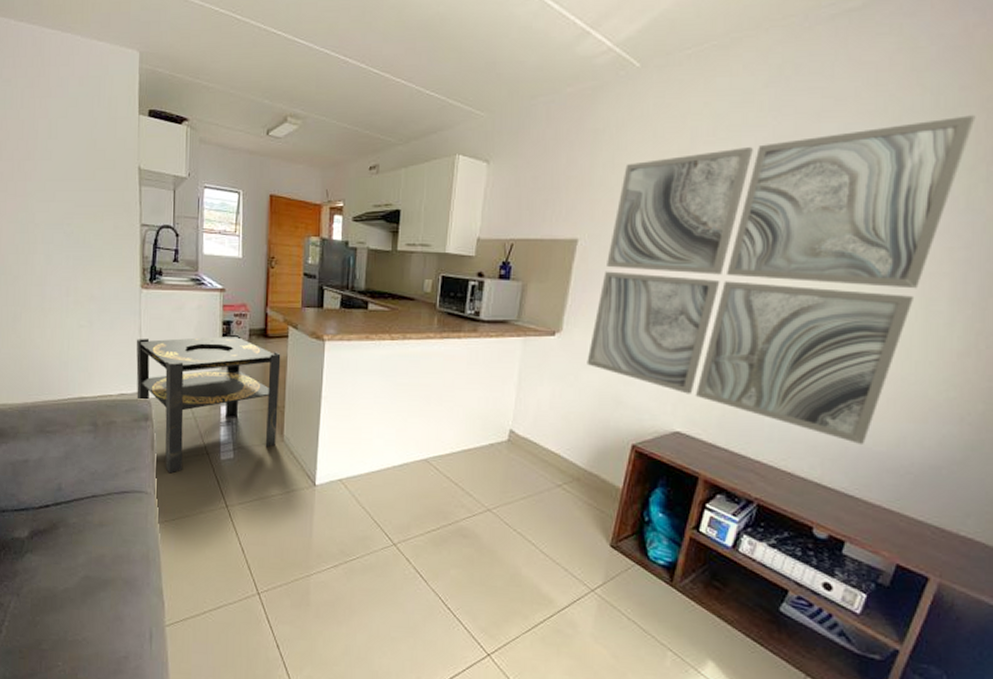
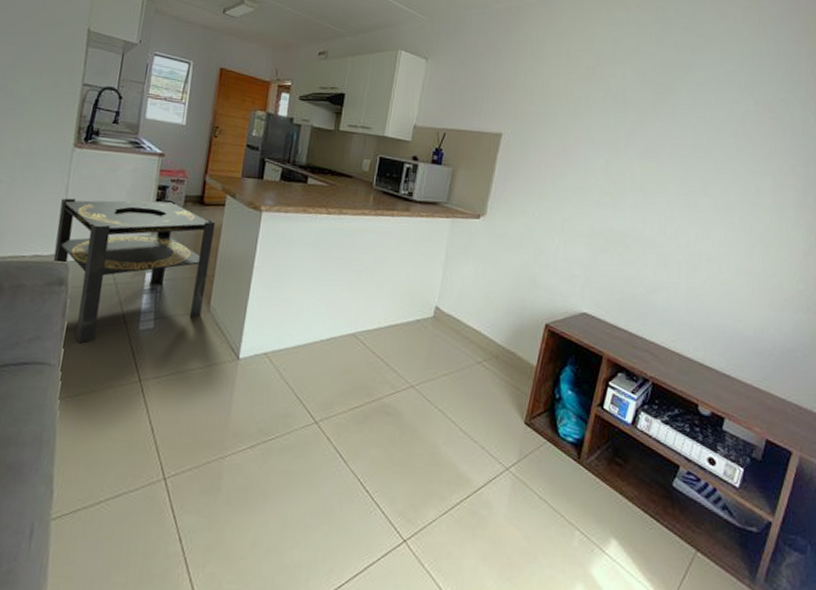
wall art: present [587,115,976,446] -> none [507,62,805,330]

